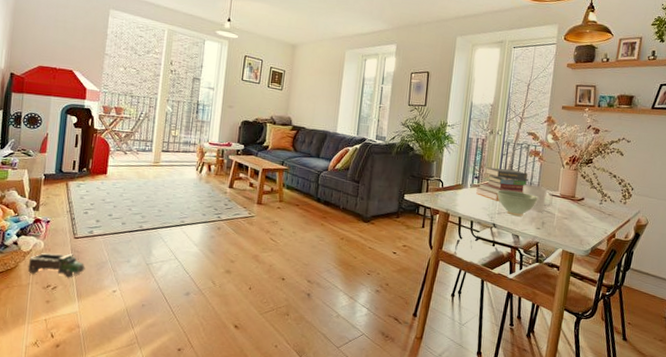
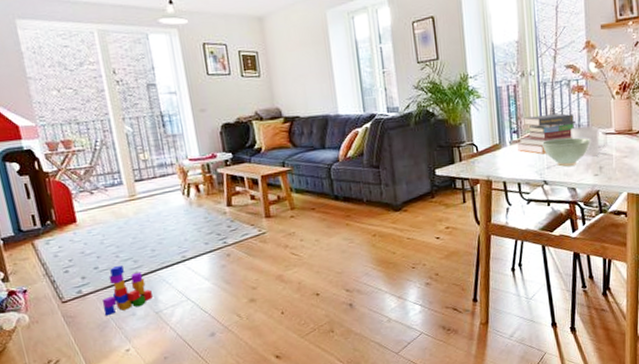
toy truck: present [27,253,85,278] -> none [17,320,86,354]
toy blocks: none [105,217,149,258] -> present [101,266,153,316]

